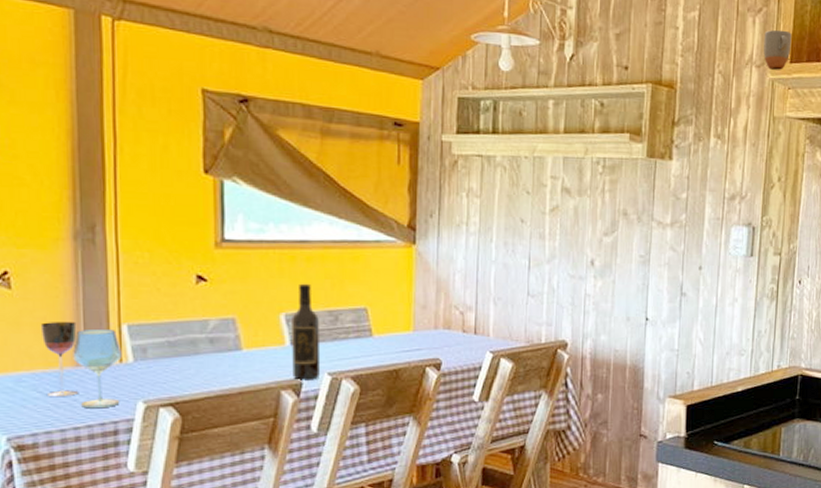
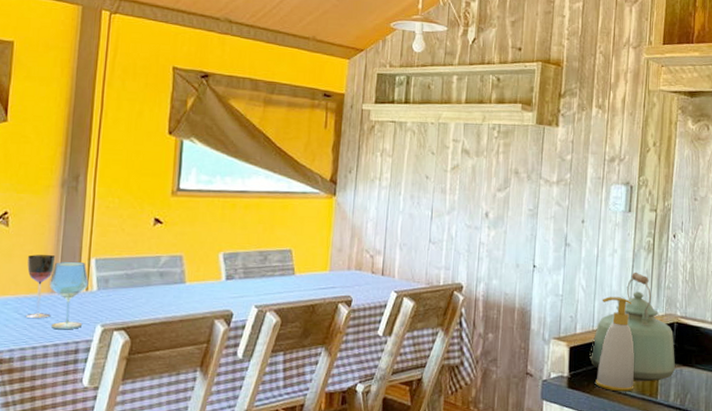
wine bottle: present [292,283,321,380] -> none [225,227,252,312]
kettle: none [708,322,799,438] -> present [589,272,676,381]
soap bottle: none [714,350,757,450] -> present [595,296,635,392]
mug: present [763,29,792,70] -> none [639,17,664,51]

